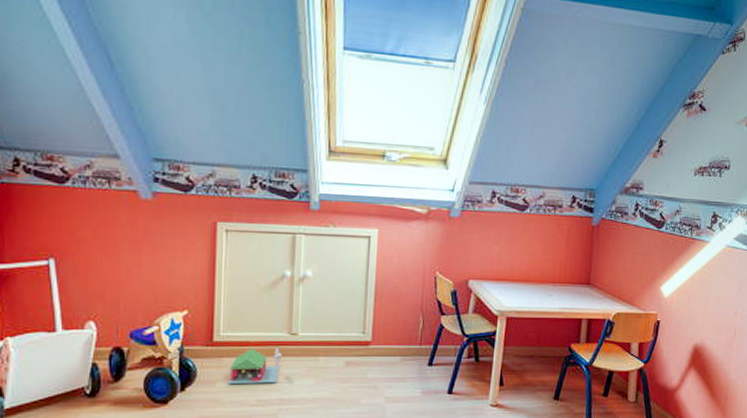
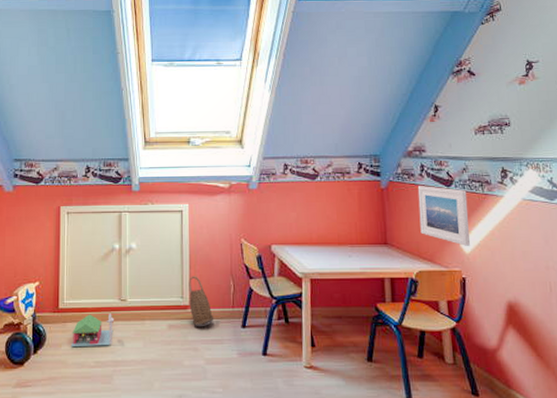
basket: none [371,310,399,363] -> present [189,276,214,326]
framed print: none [624,226,676,290] -> present [417,186,470,246]

